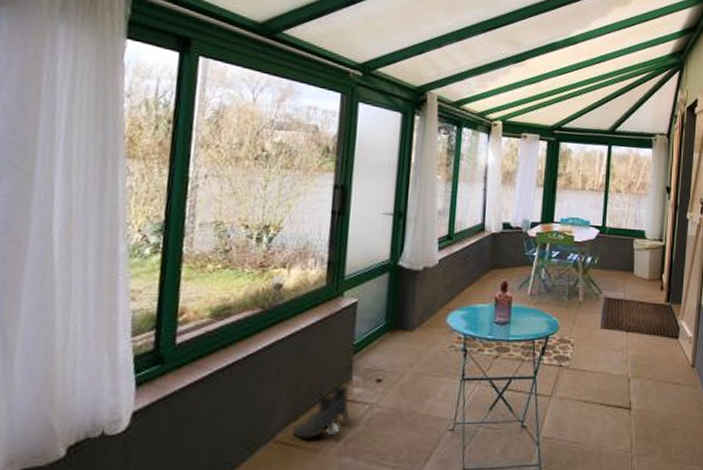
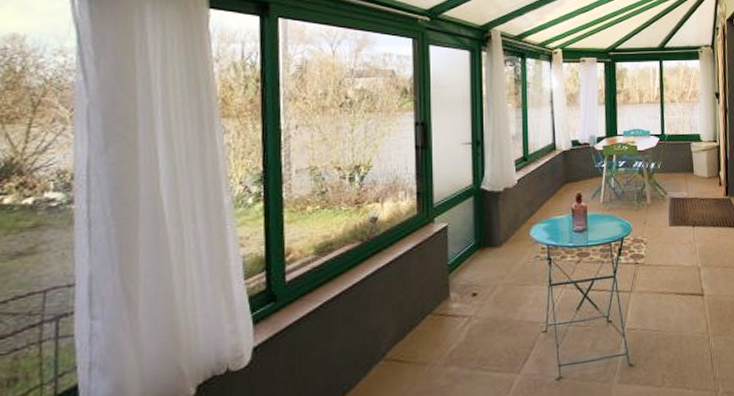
boots: present [292,385,351,440] -> none [400,302,453,356]

